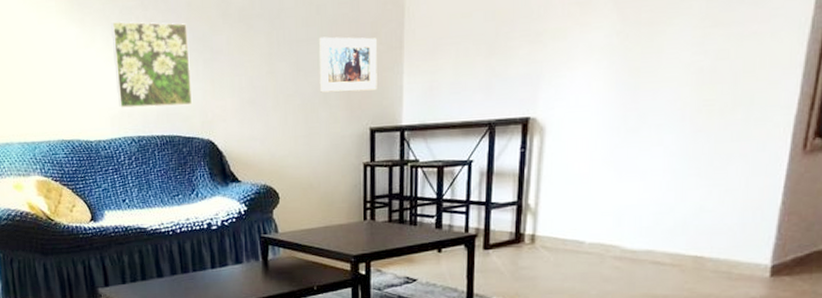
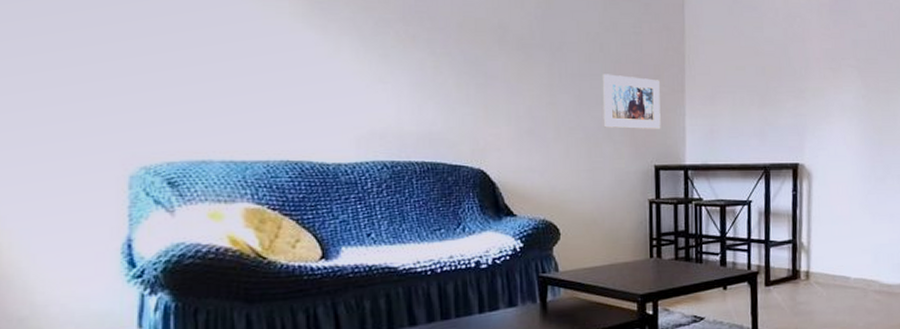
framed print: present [111,21,193,108] -> none [362,32,462,131]

